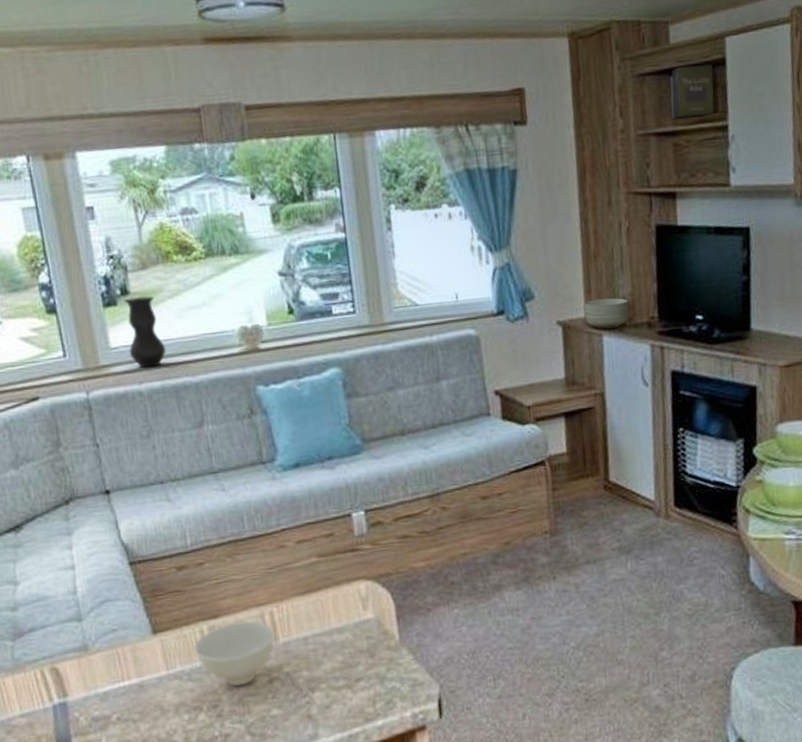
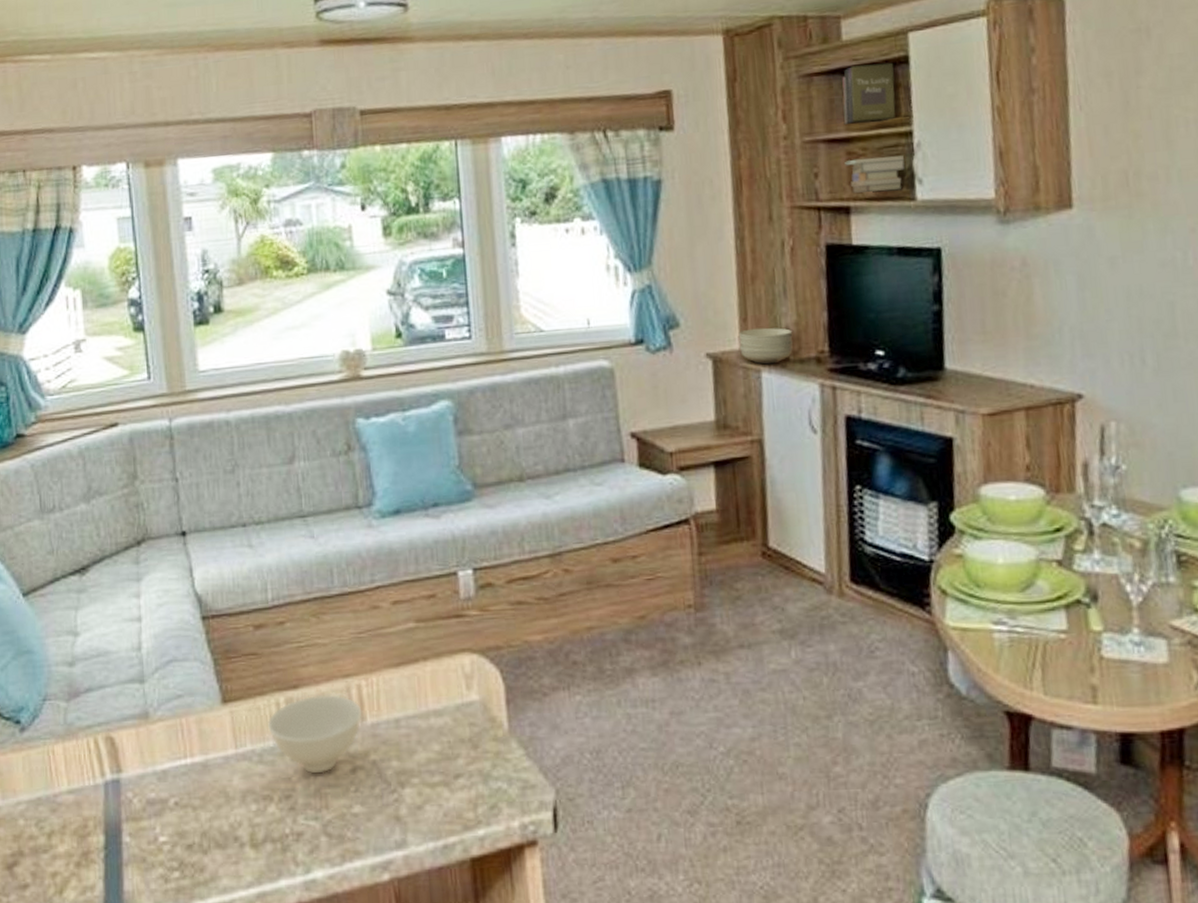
vase: present [123,296,166,369] -> none [216,314,259,395]
books: none [672,147,722,180] -> present [845,155,905,193]

